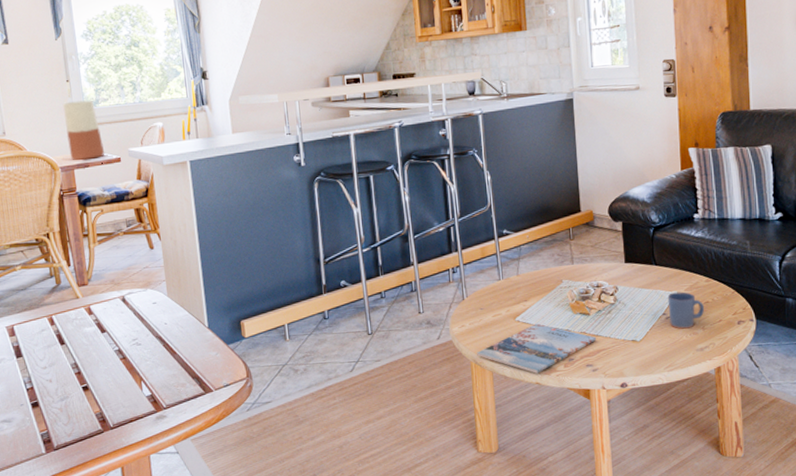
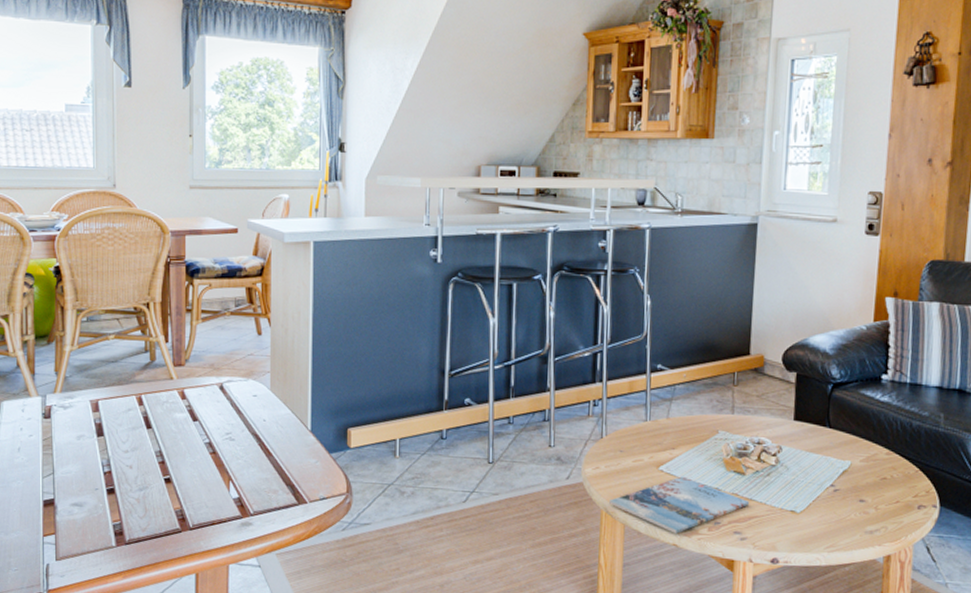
vase: present [62,100,105,160] -> none [181,159,222,226]
mug: present [667,292,705,329] -> none [837,462,881,506]

